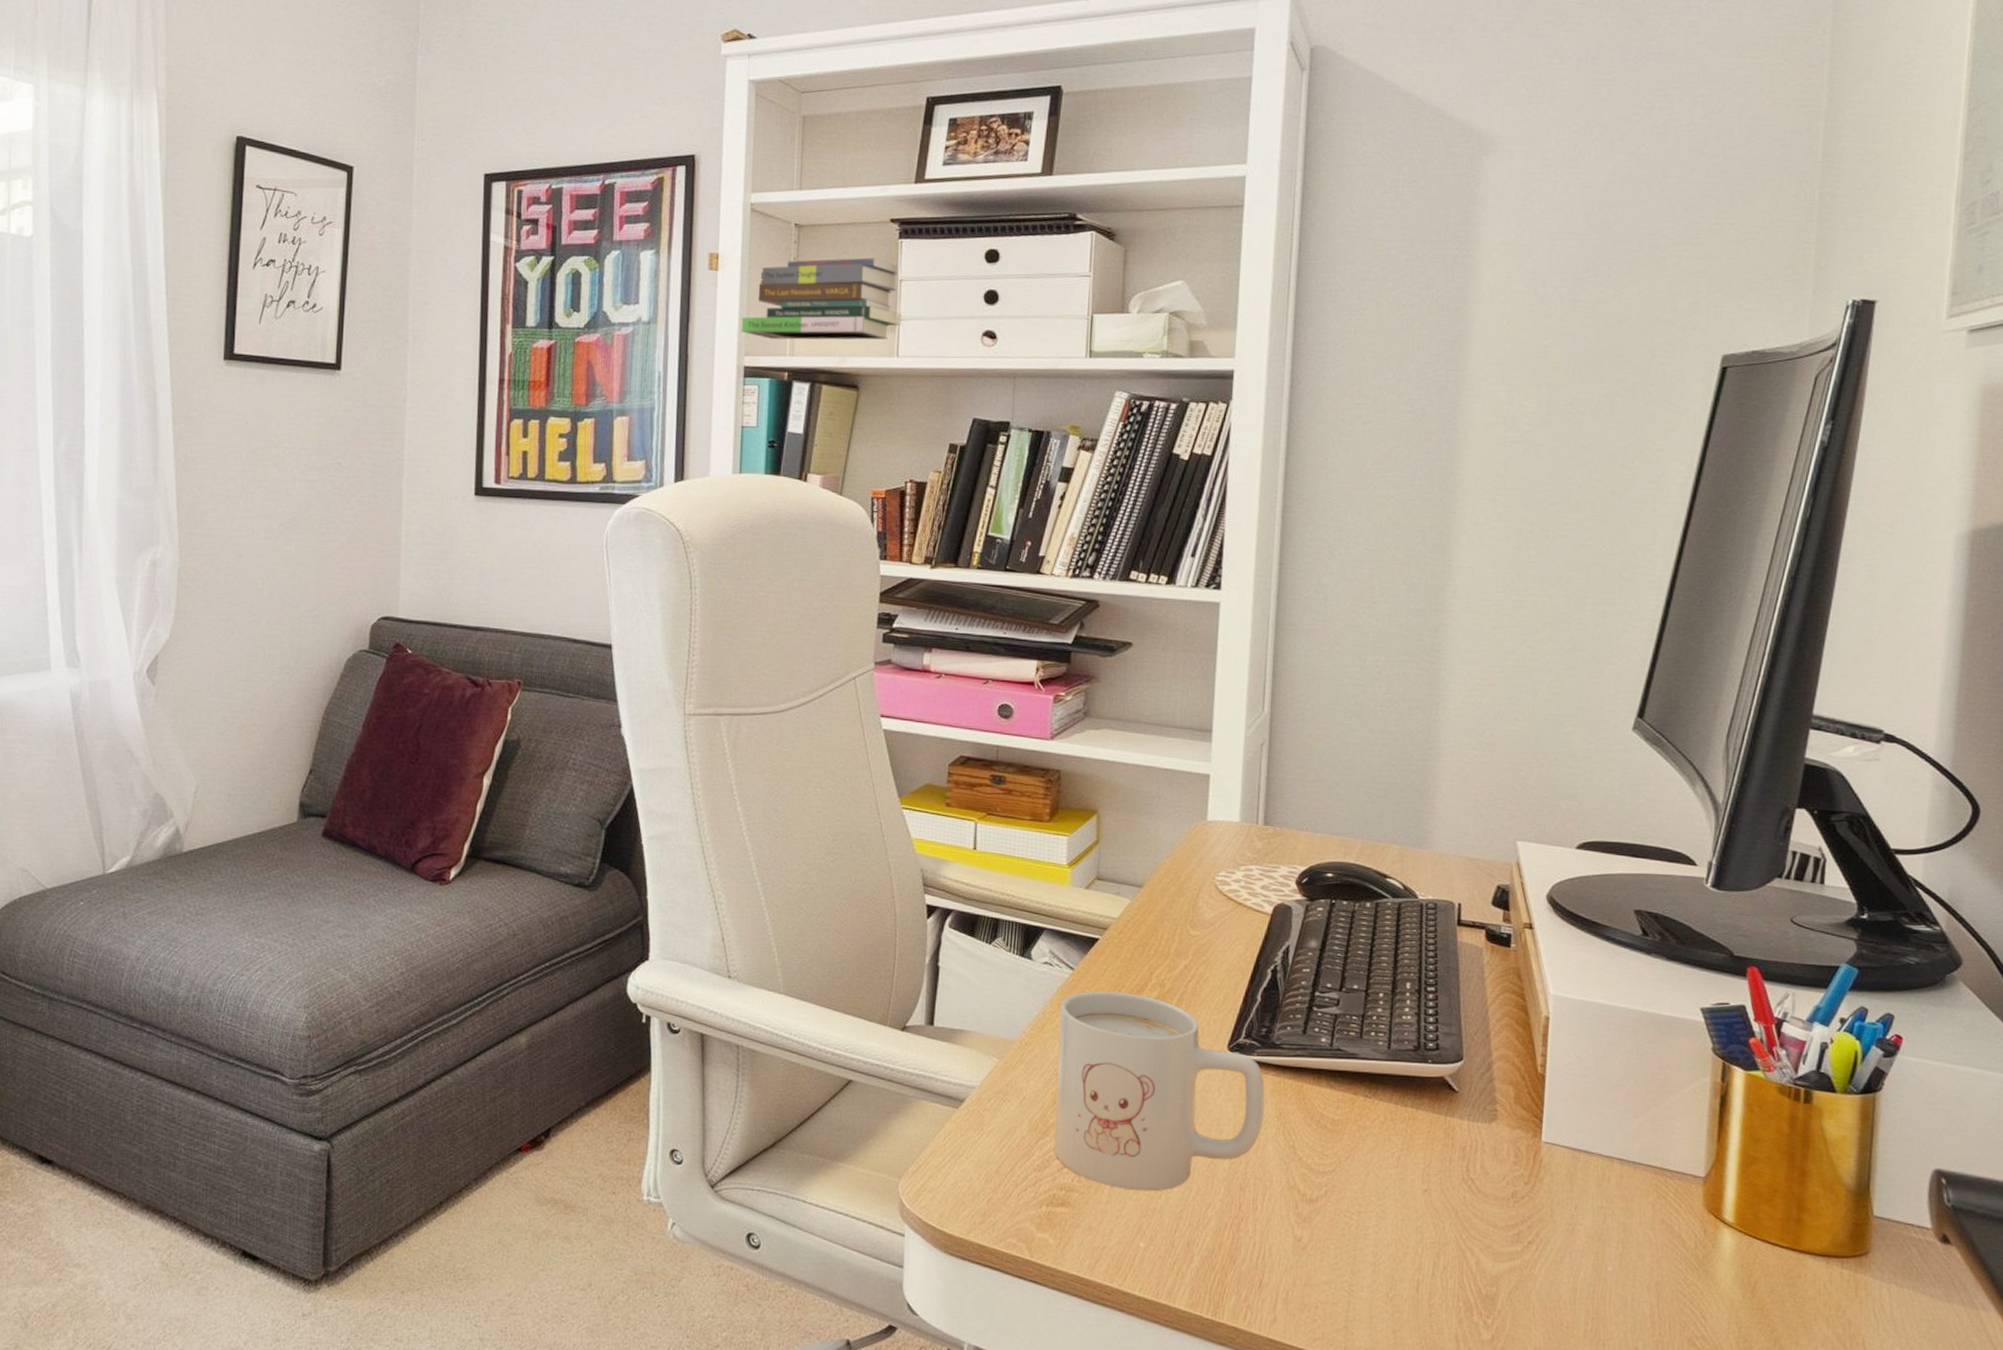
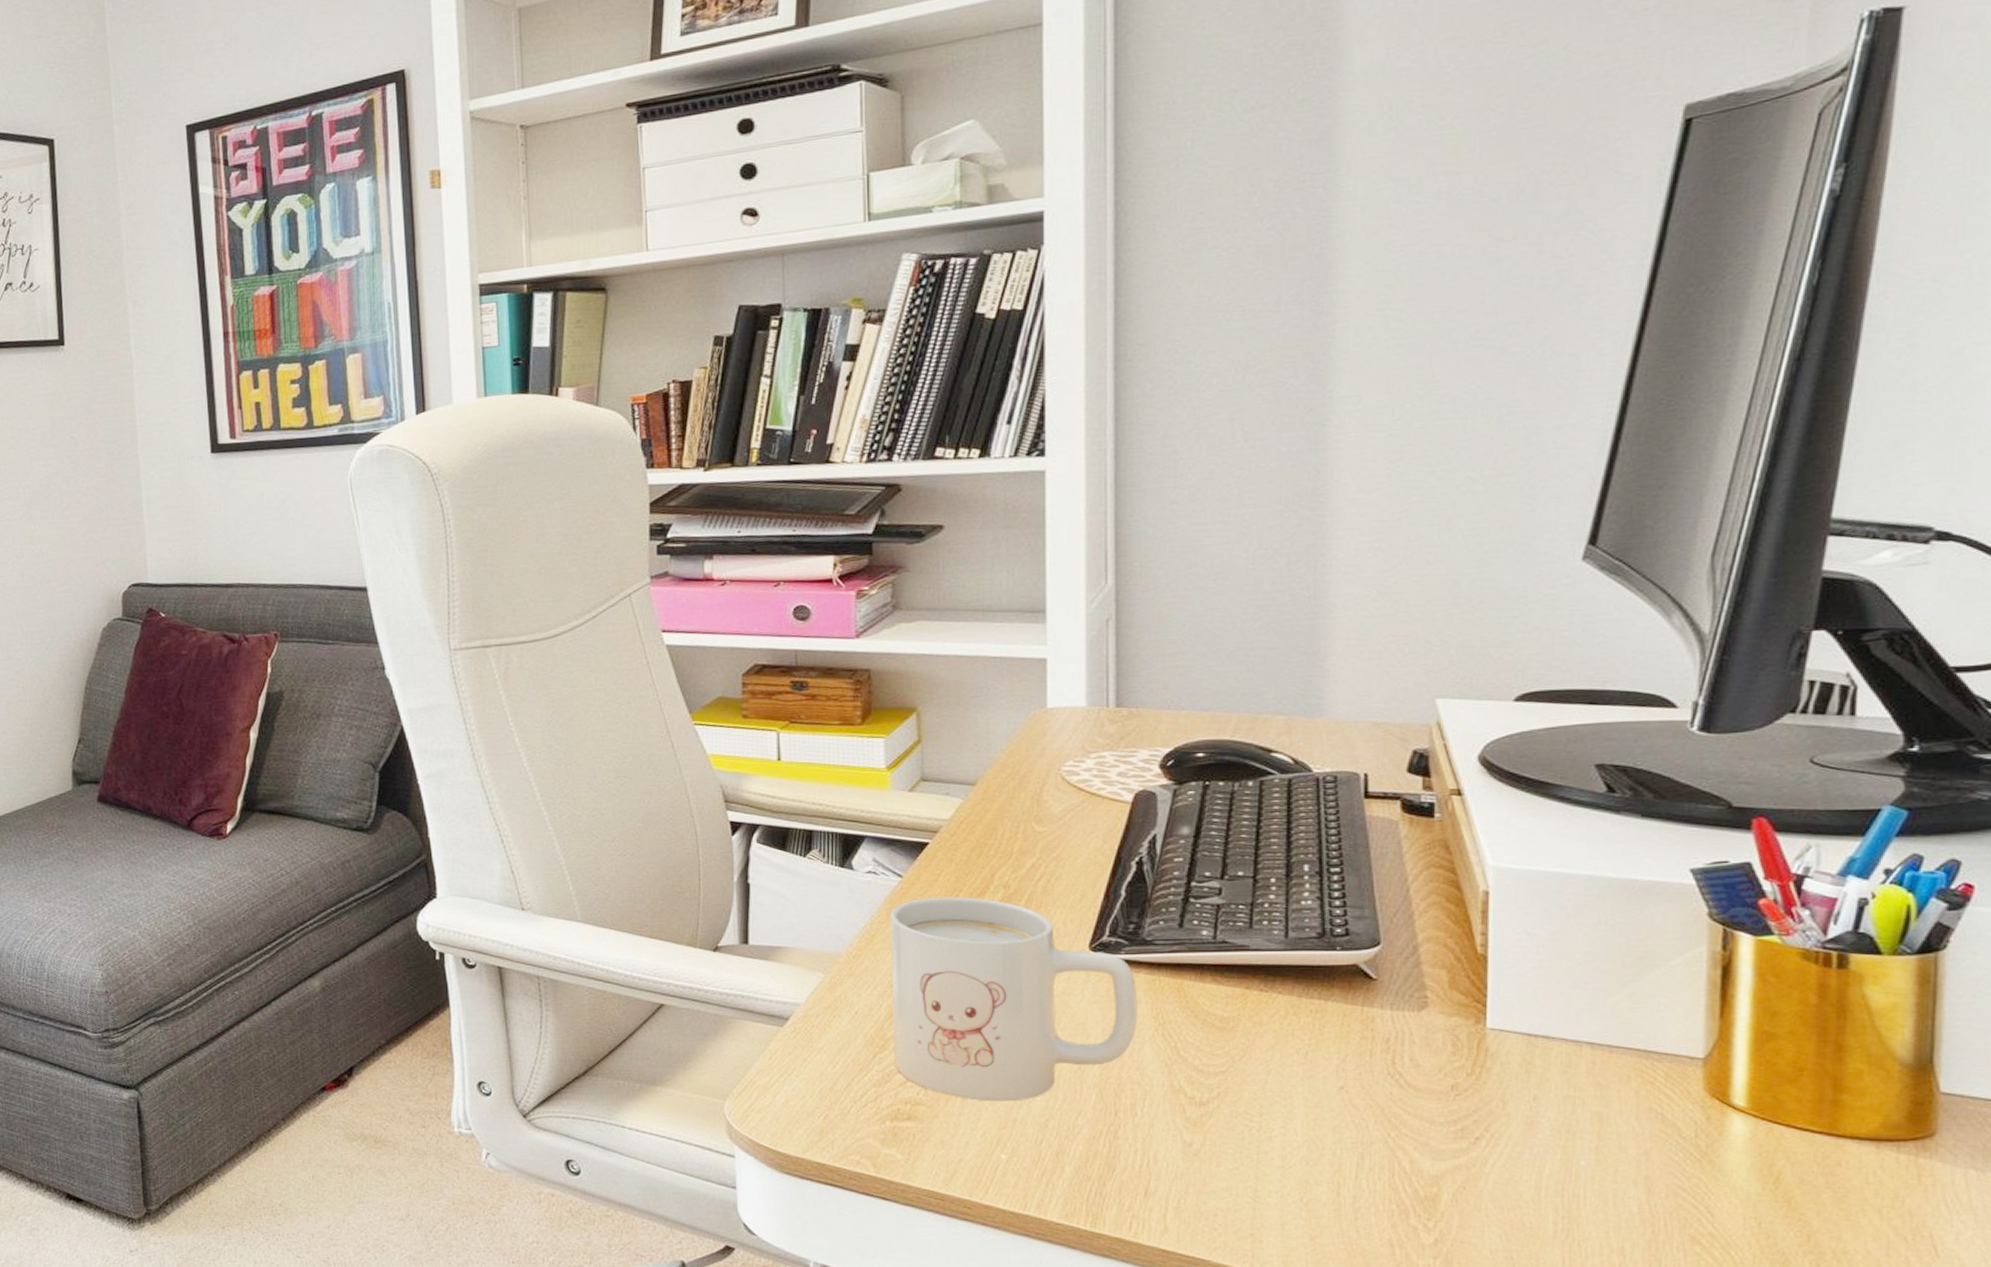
books: present [741,257,902,340] -> none [471,148,648,252]

